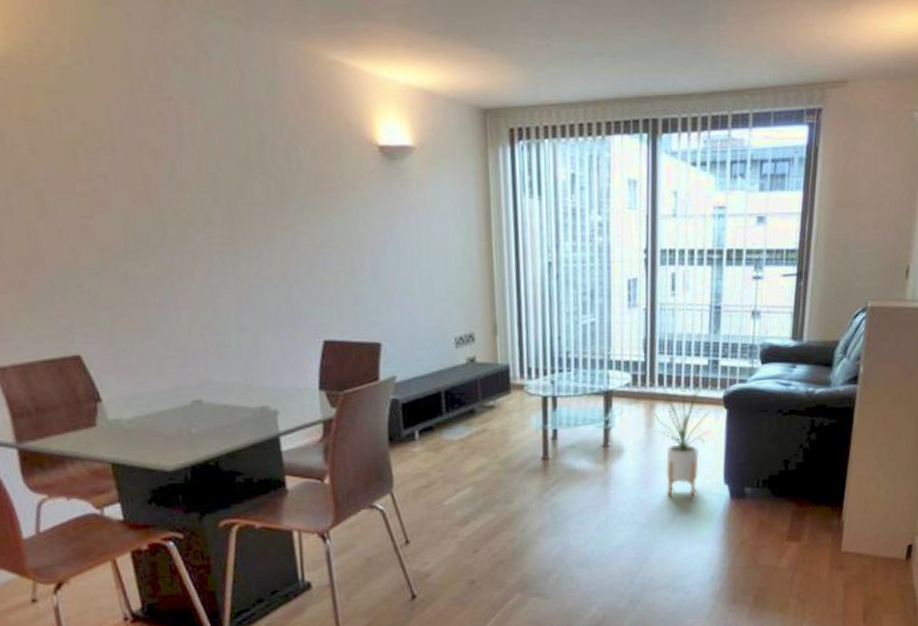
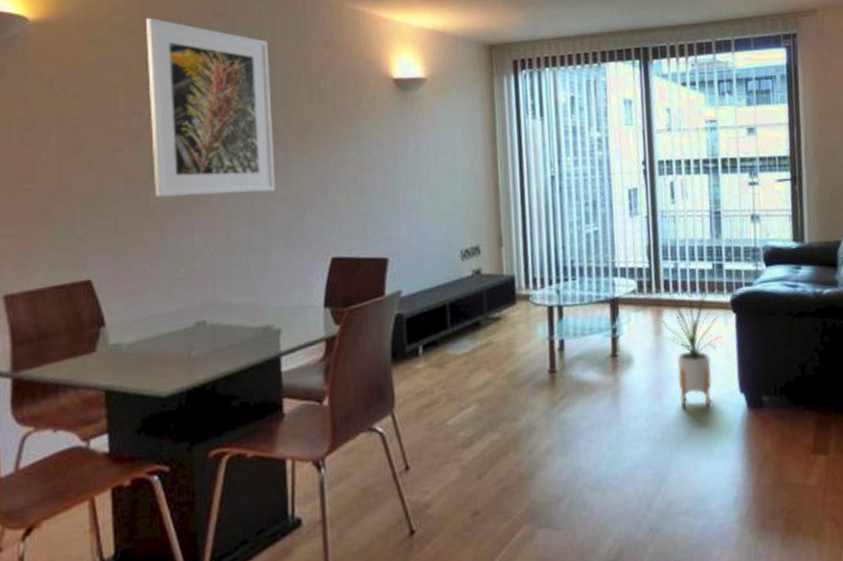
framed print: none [95,60,260,271] -> present [145,17,276,197]

